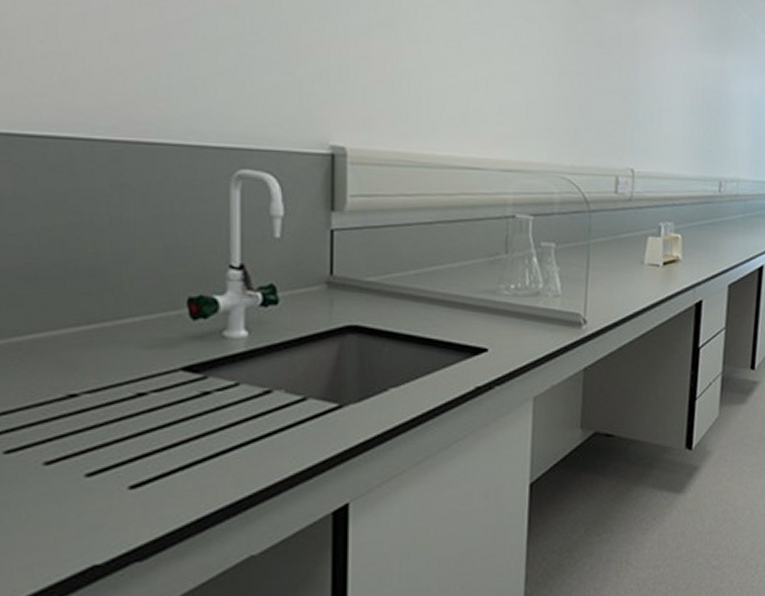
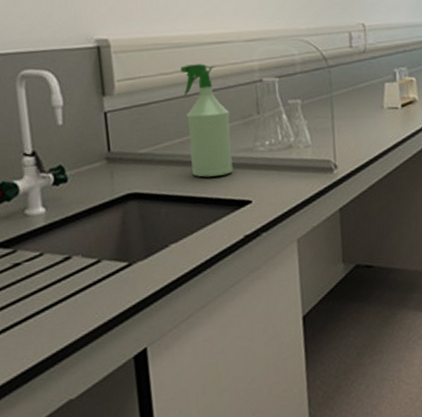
spray bottle: none [425,188,474,317] -> present [180,63,233,177]

